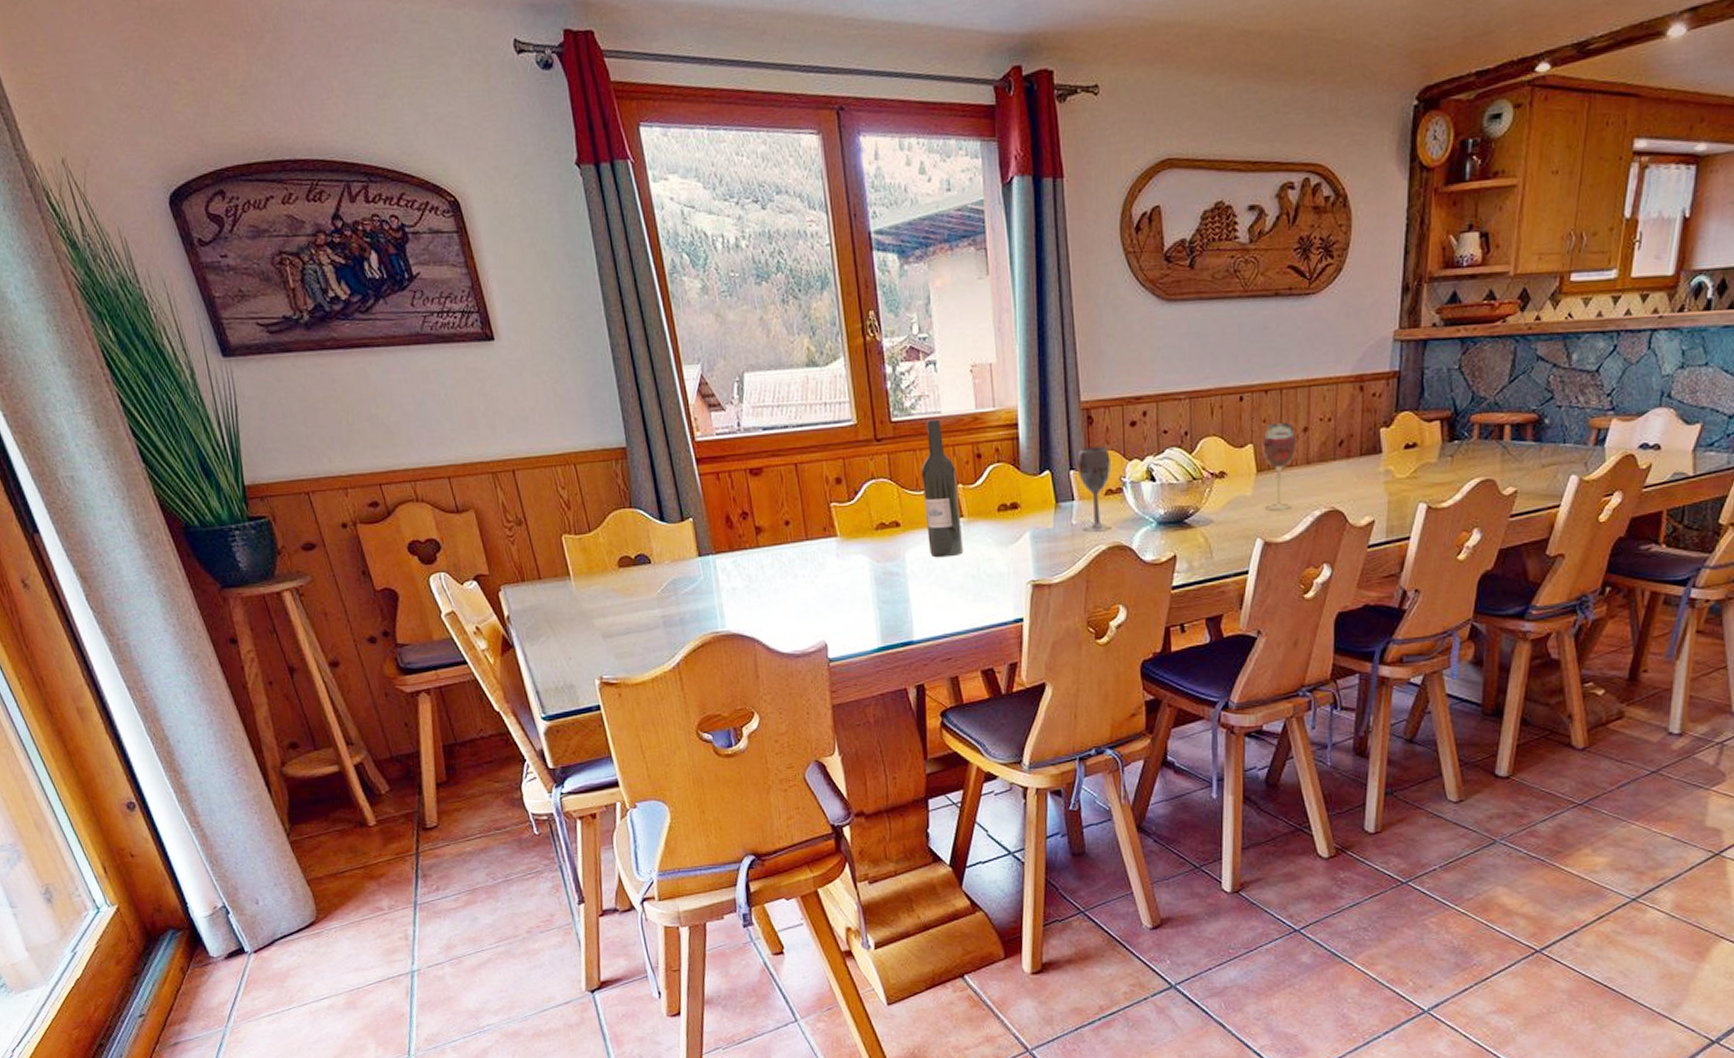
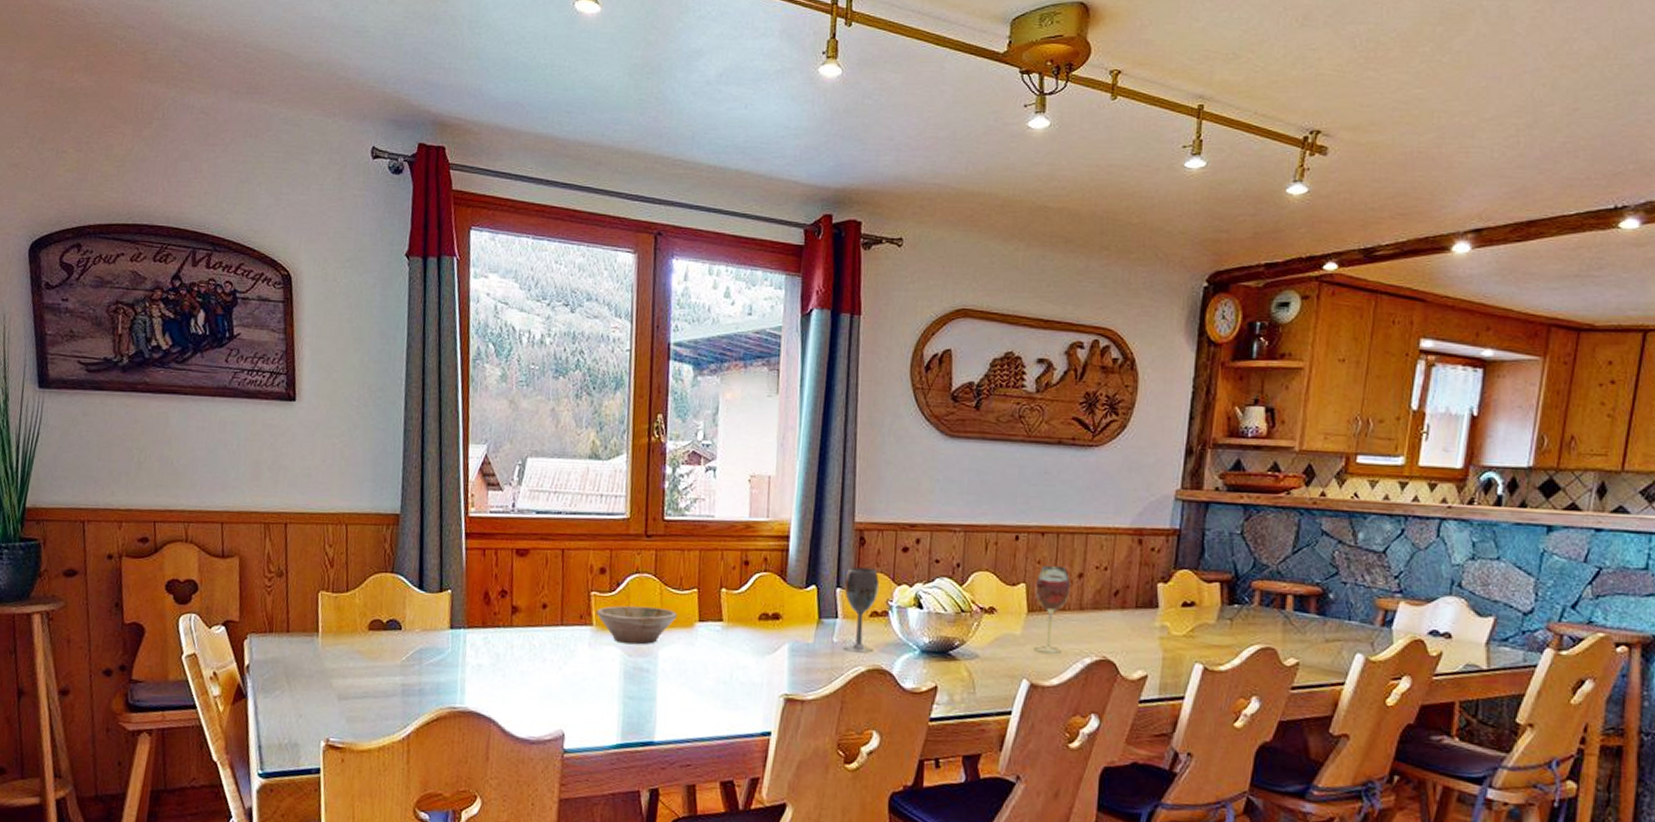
bowl: none [839,511,919,551] -> present [596,605,678,645]
wine bottle: present [921,419,964,558] -> none [683,522,722,660]

